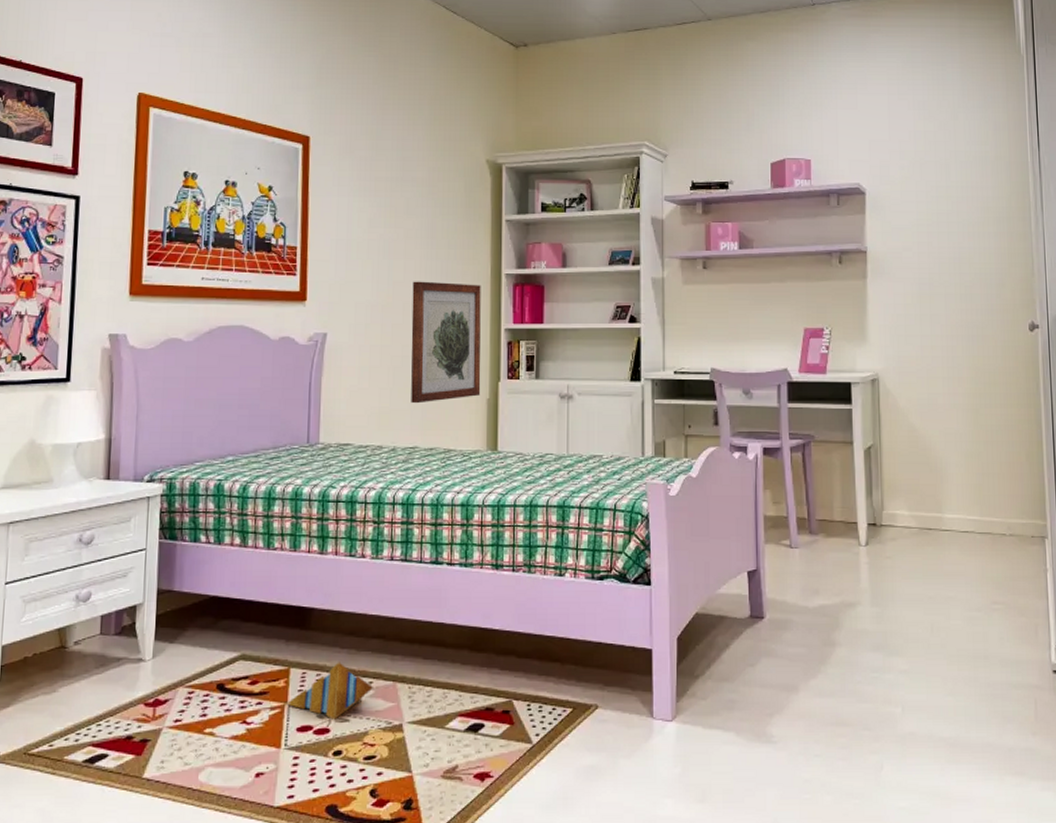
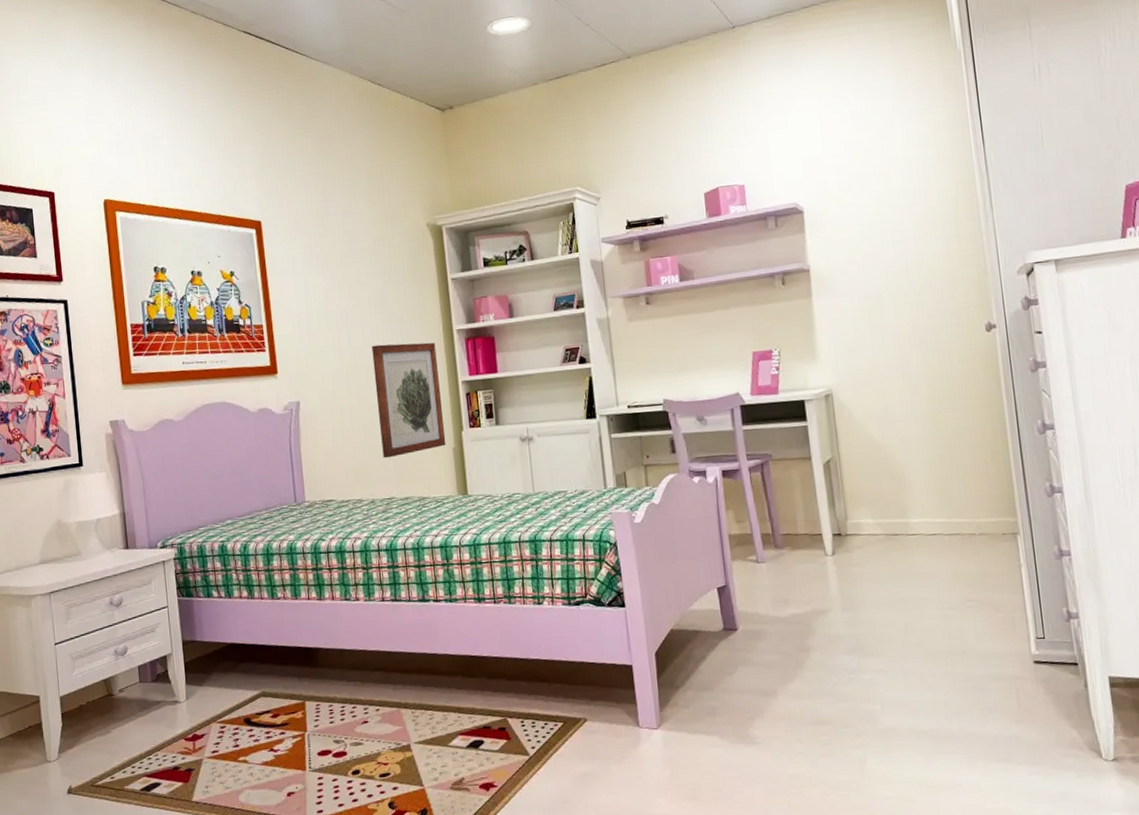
stacking toy: present [286,662,373,720] -> none [306,693,380,744]

